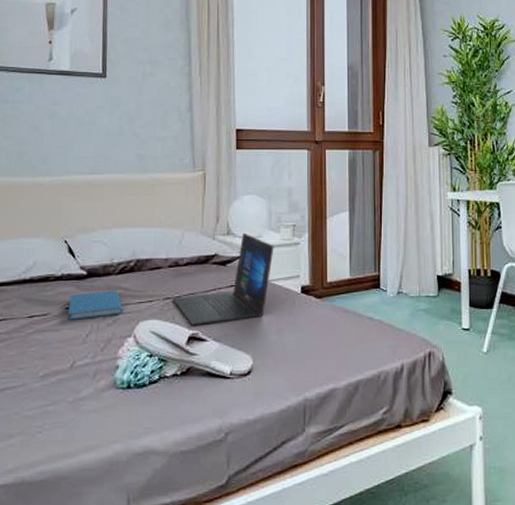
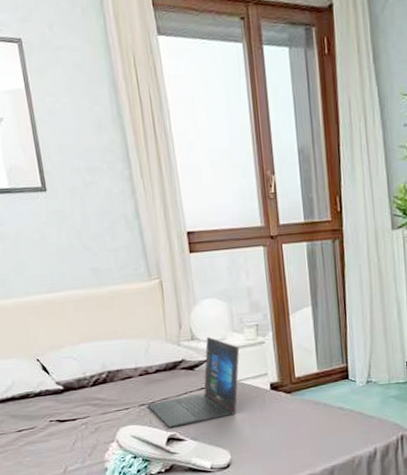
book: present [68,290,123,320] -> none [51,401,103,431]

